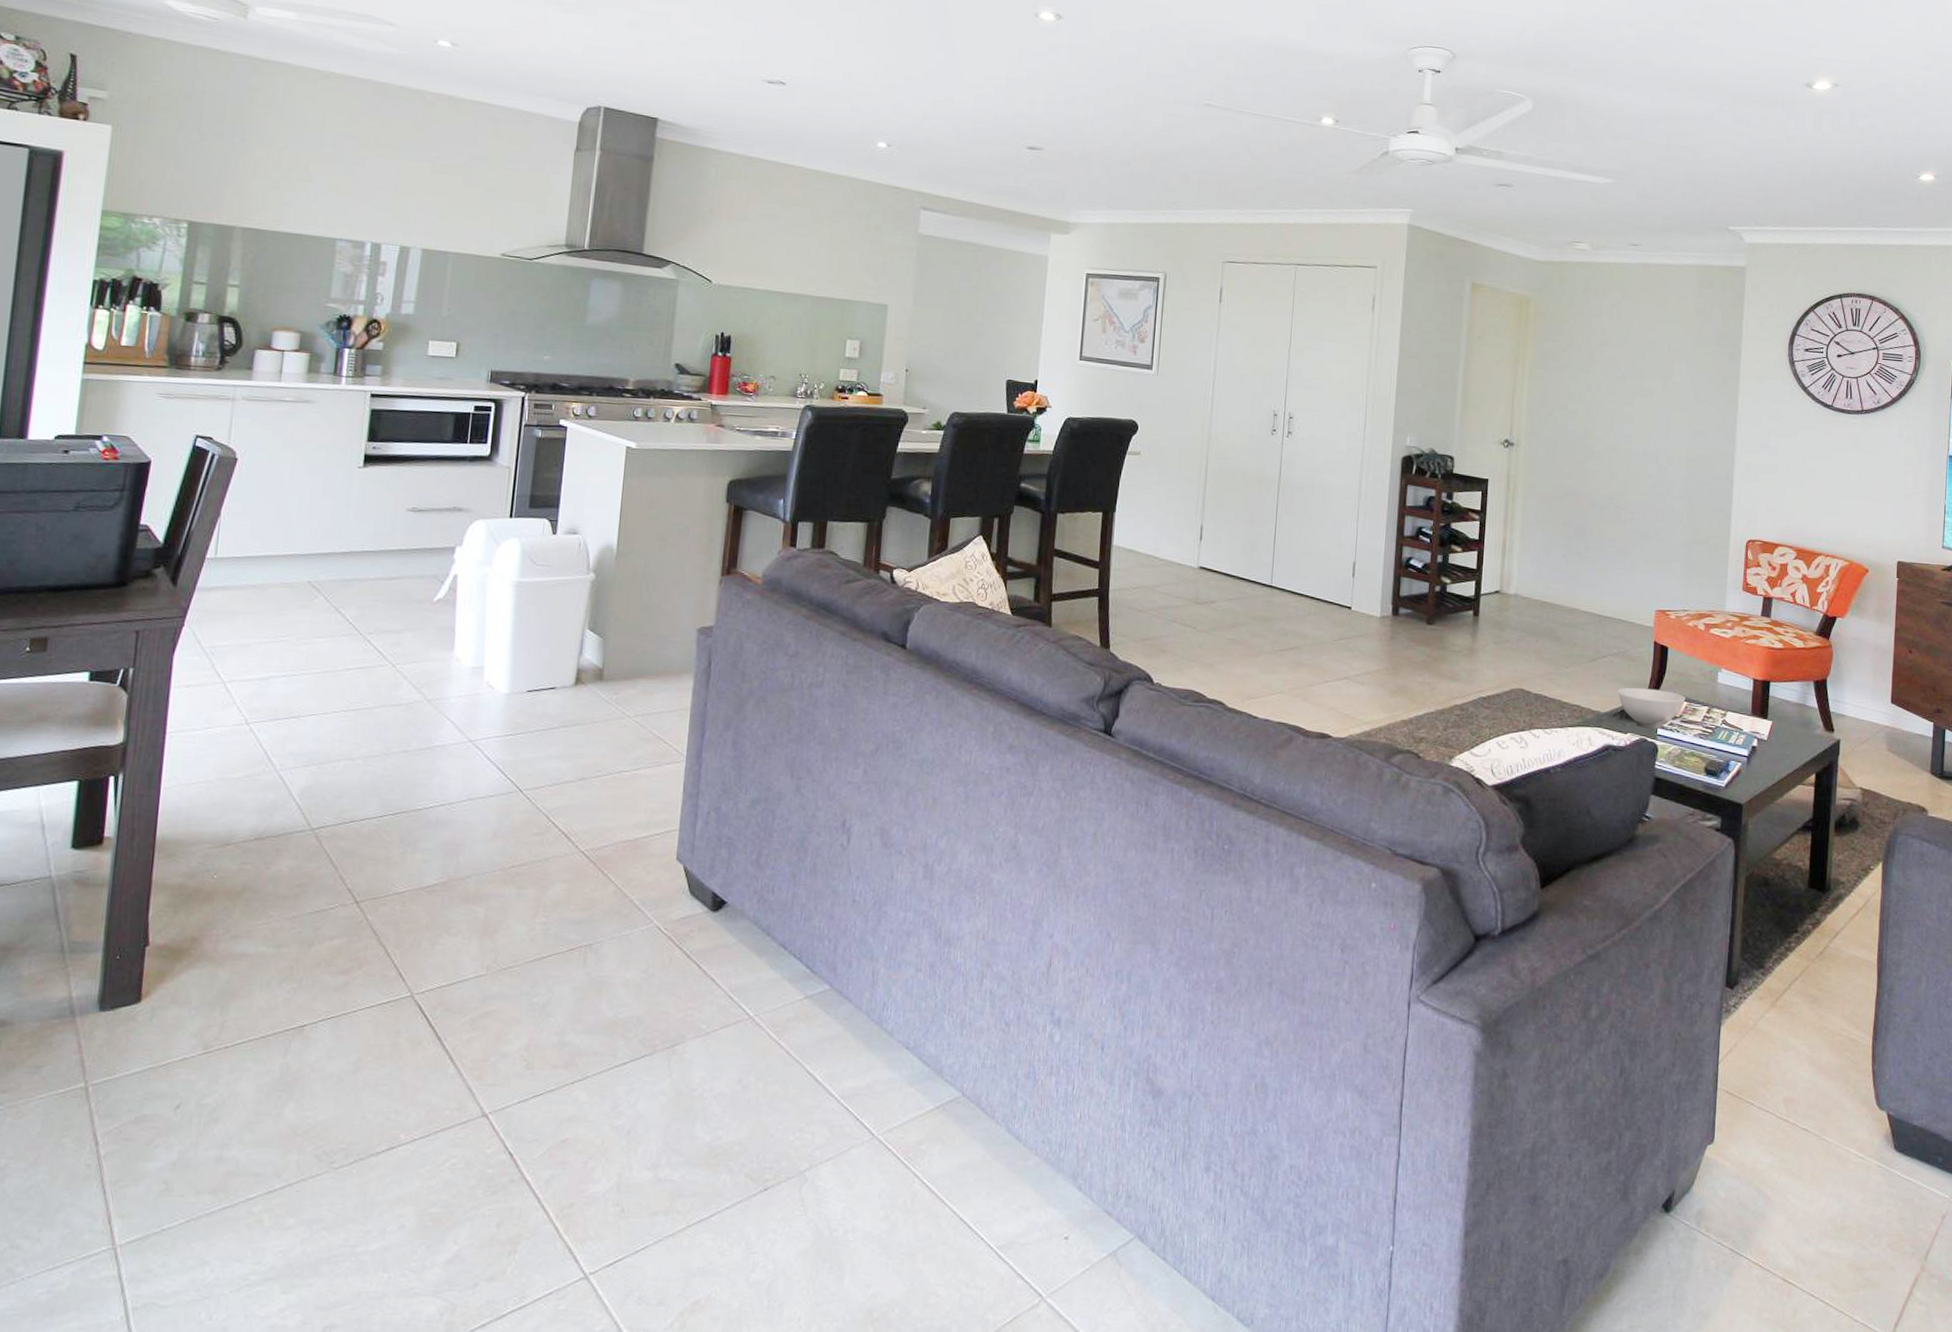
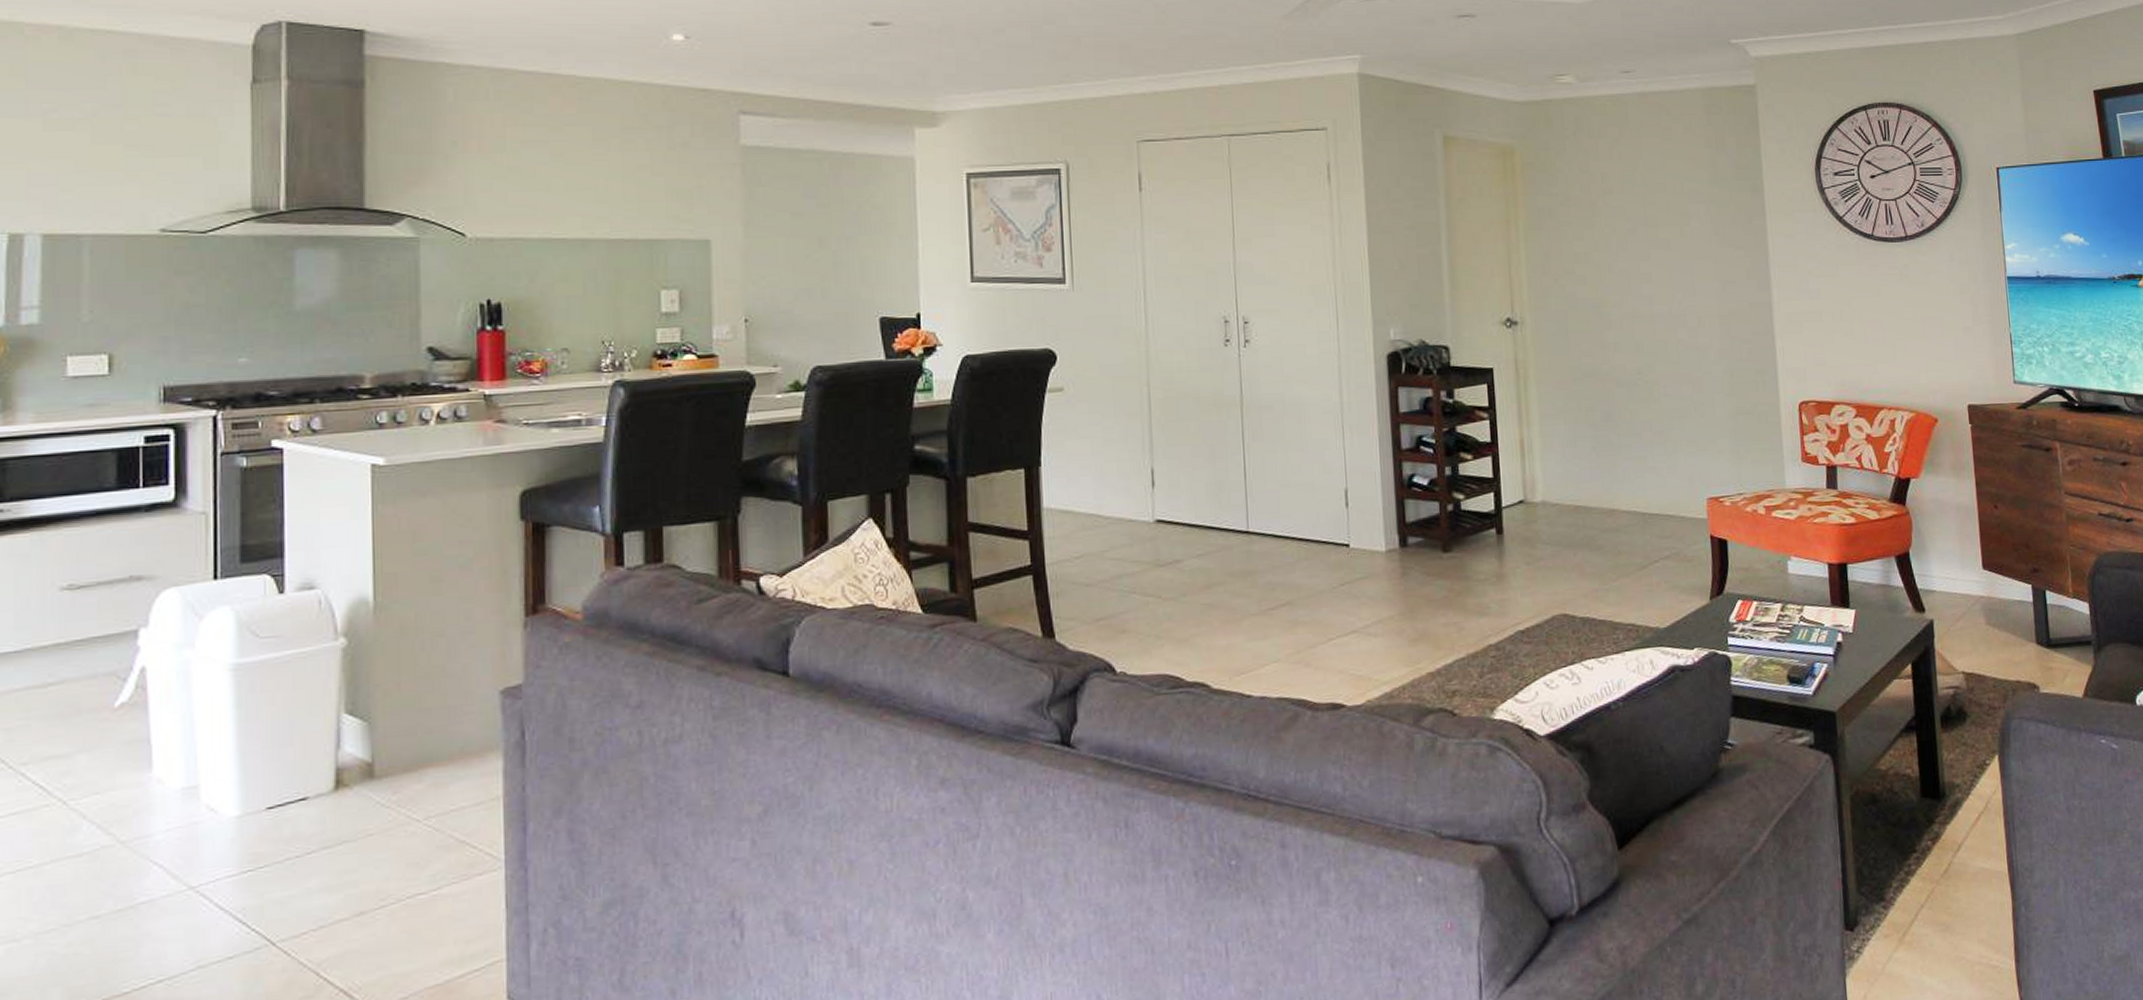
bowl: present [1617,687,1686,730] -> none [1676,591,1755,640]

